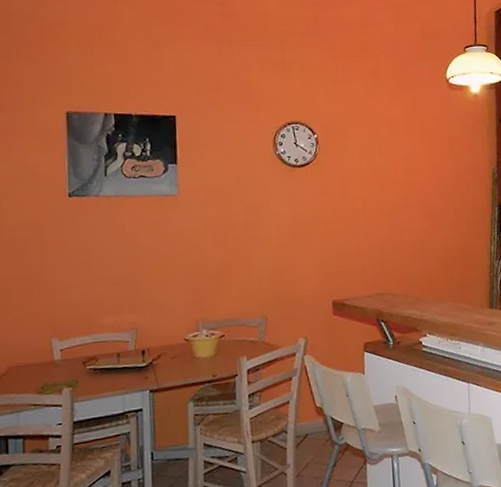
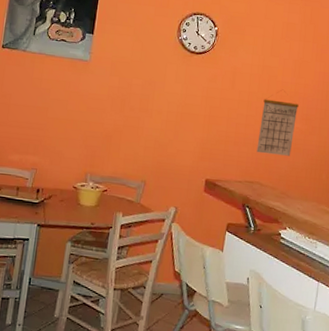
calendar: none [380,190,418,262] -> present [256,89,299,156]

